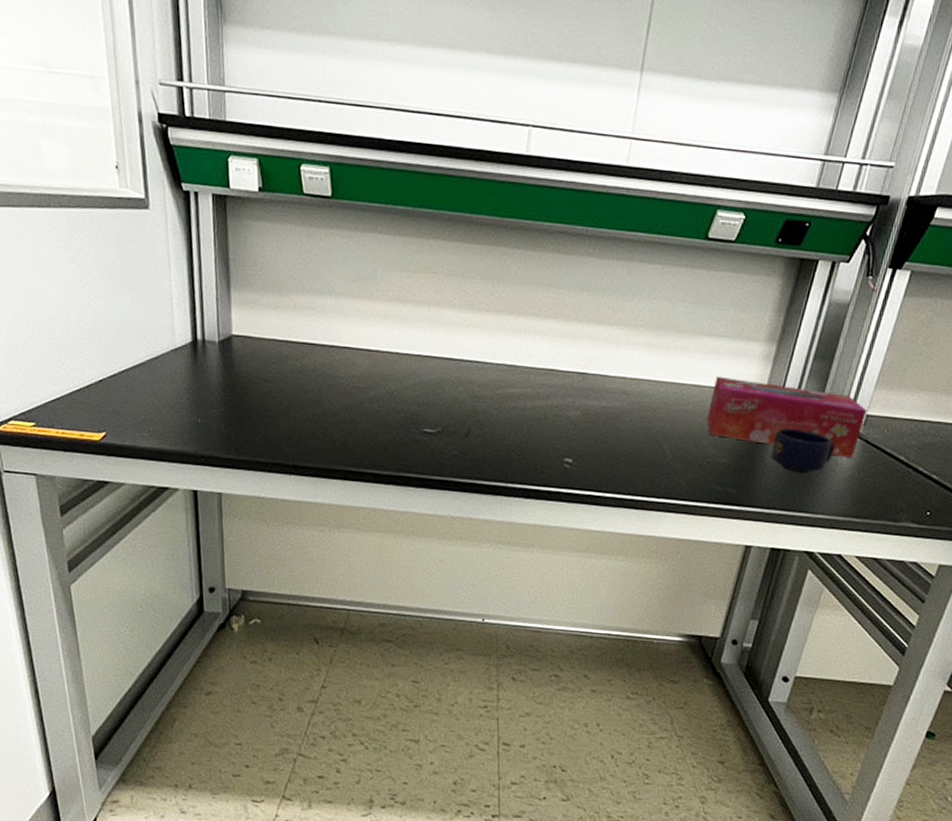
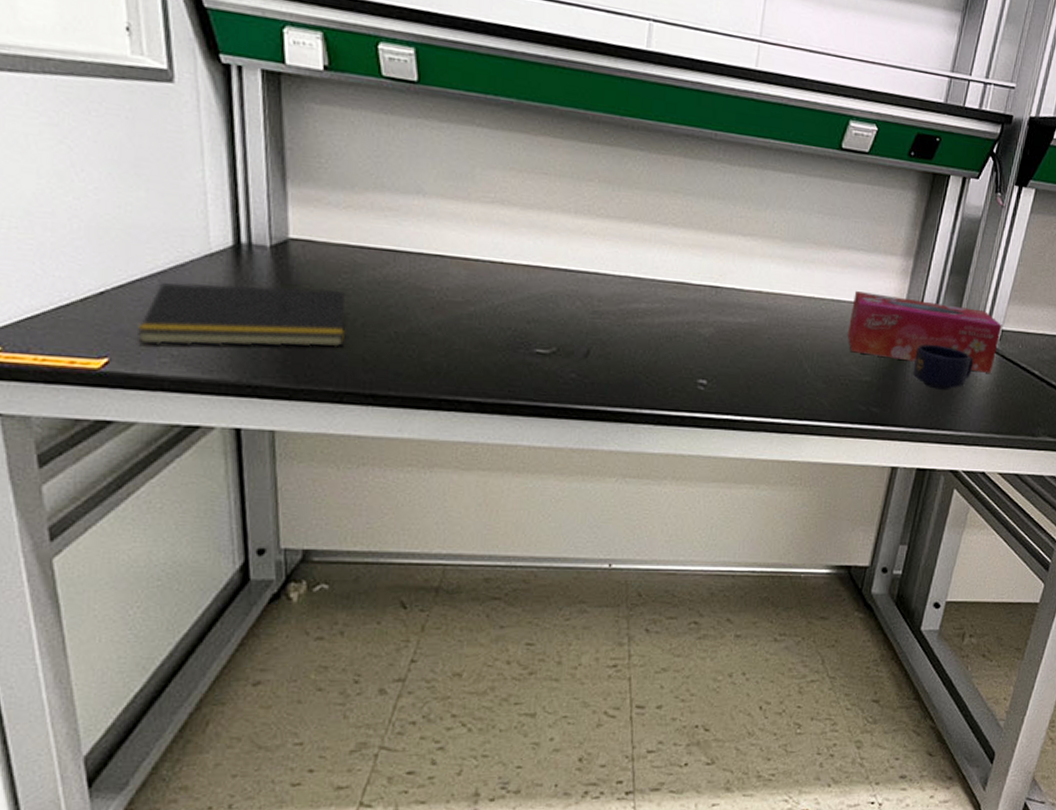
notepad: none [125,372,274,426] -> present [138,282,345,347]

